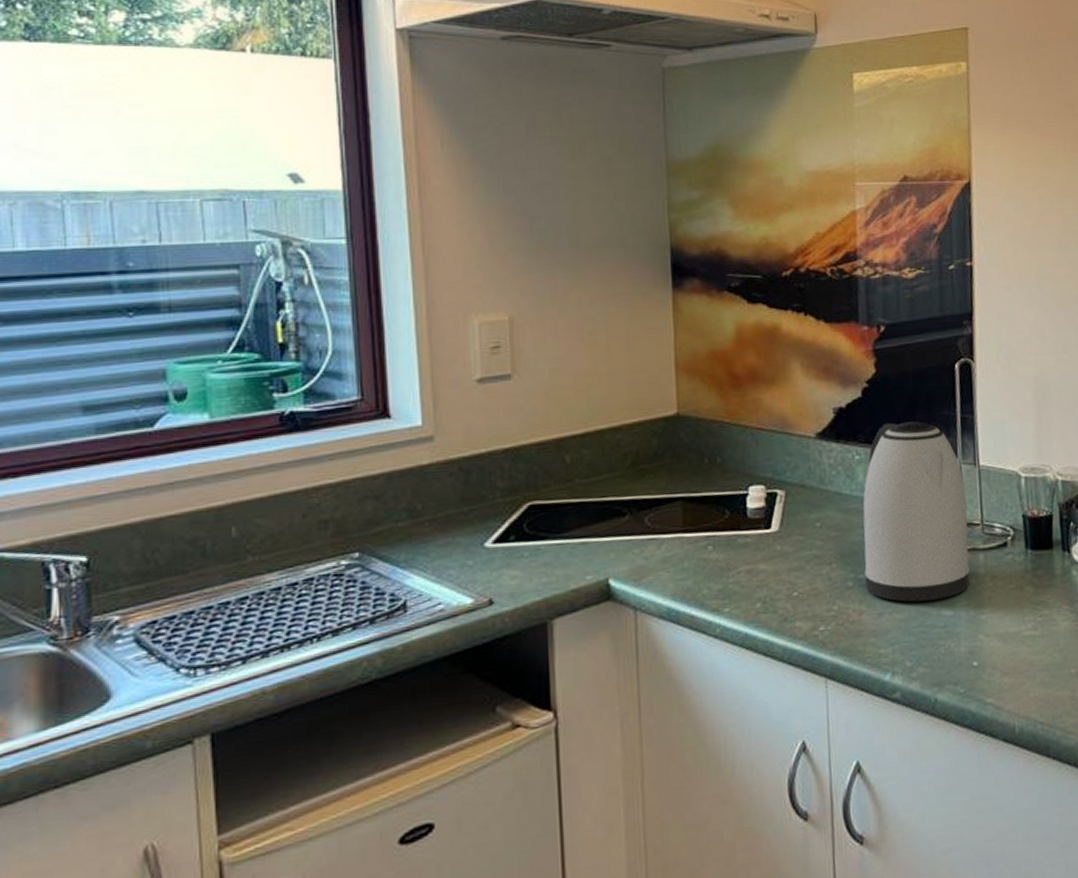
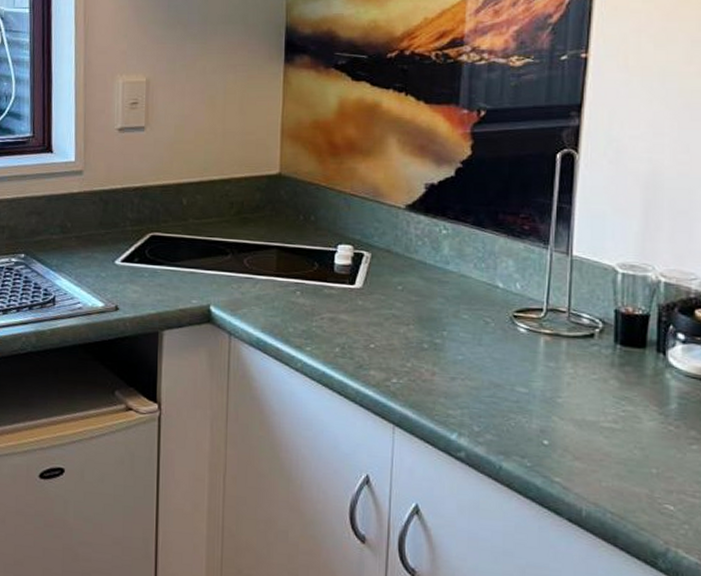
kettle: present [862,421,970,602] -> none [441,203,554,376]

